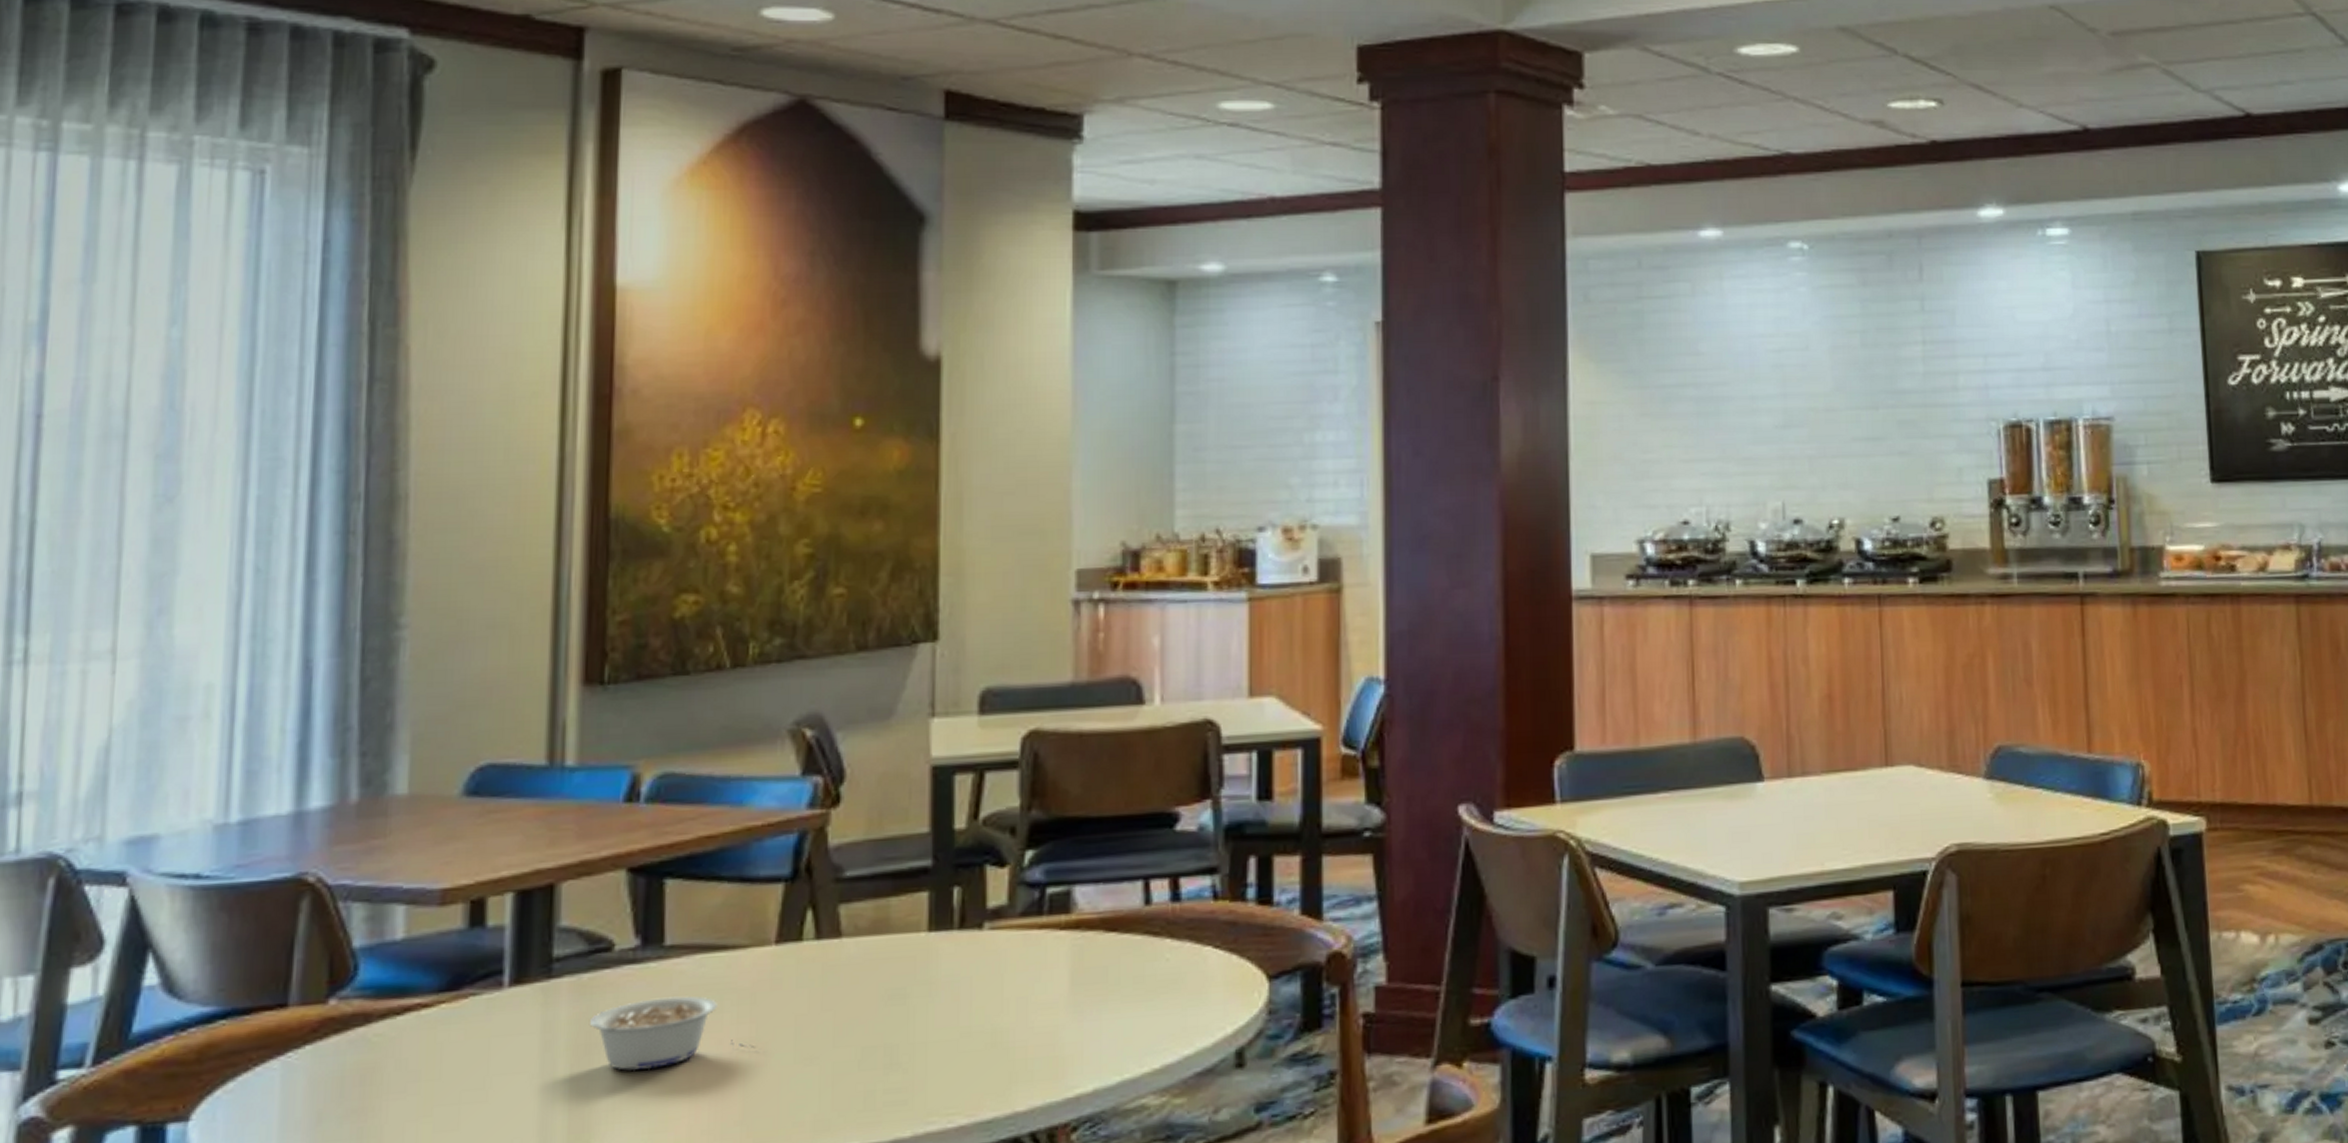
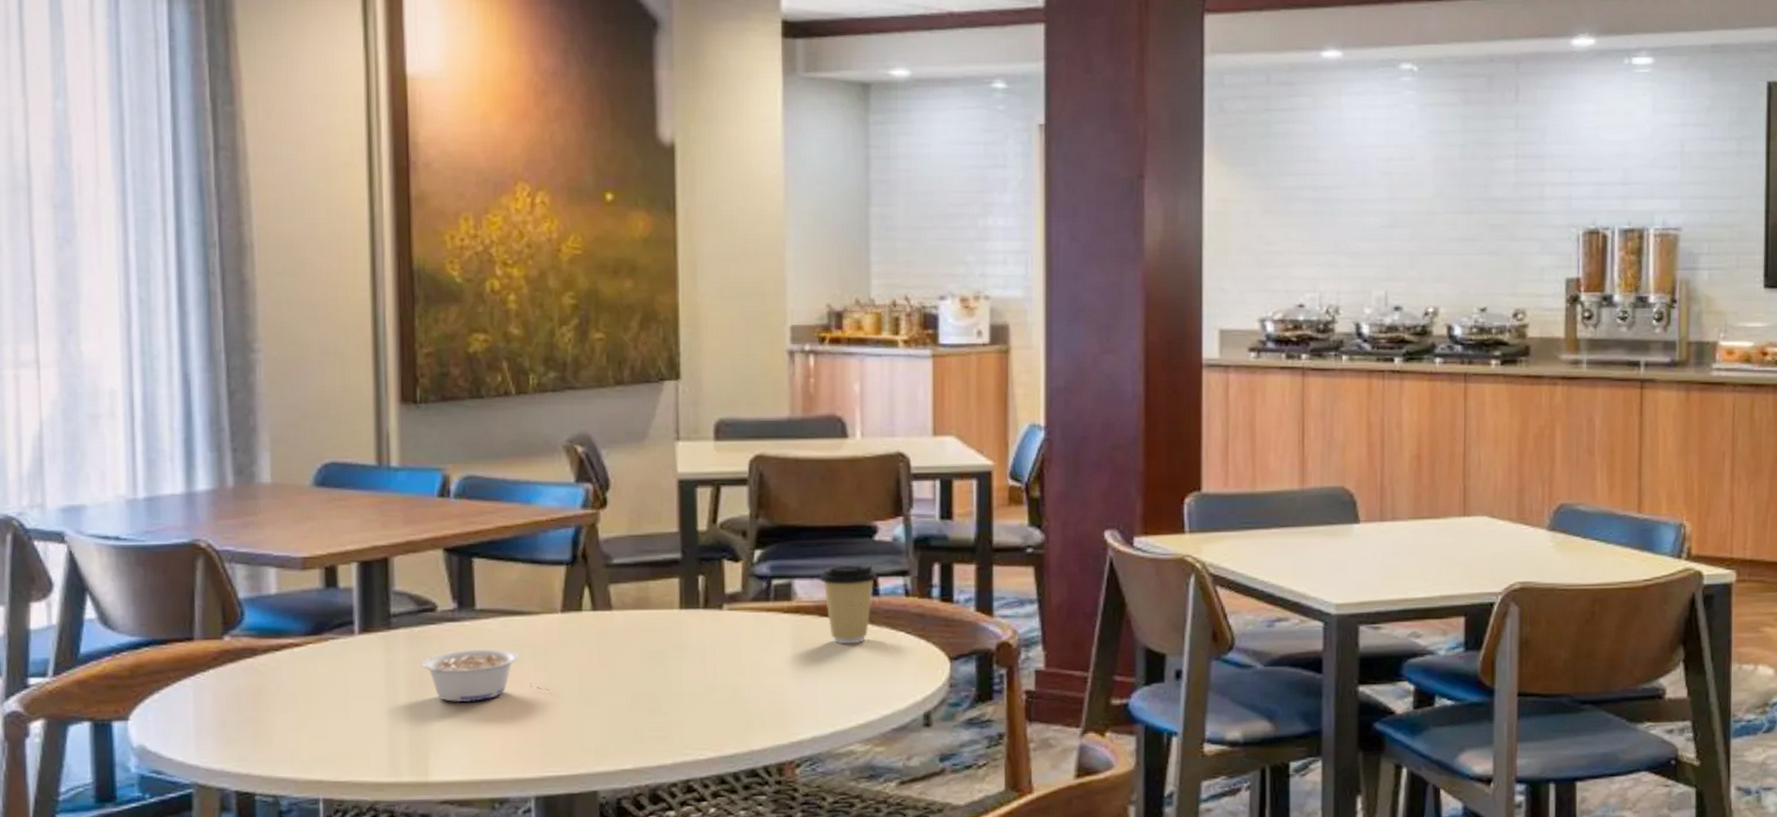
coffee cup: none [1106,862,1180,967] -> present [819,564,878,645]

